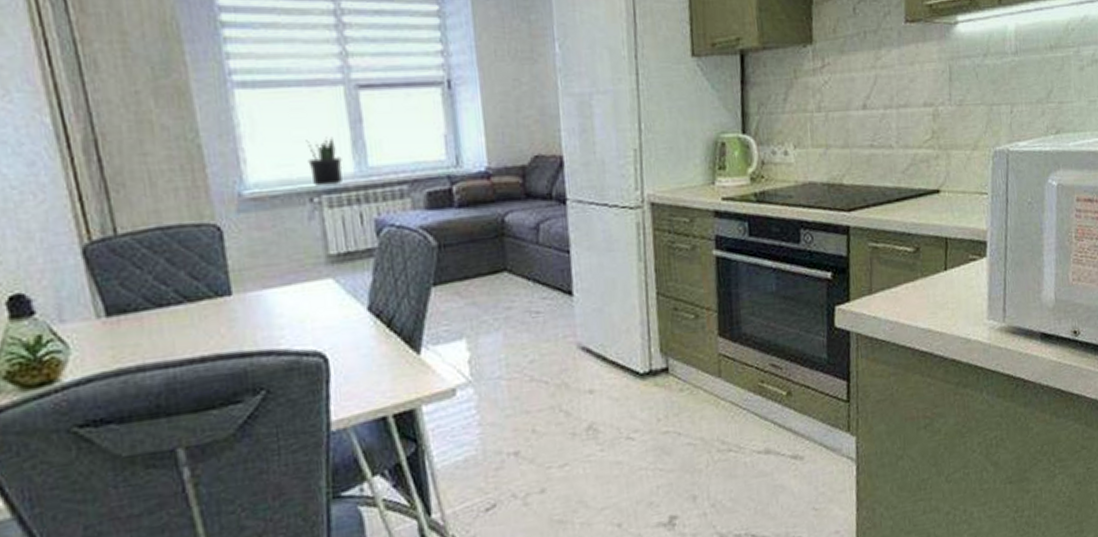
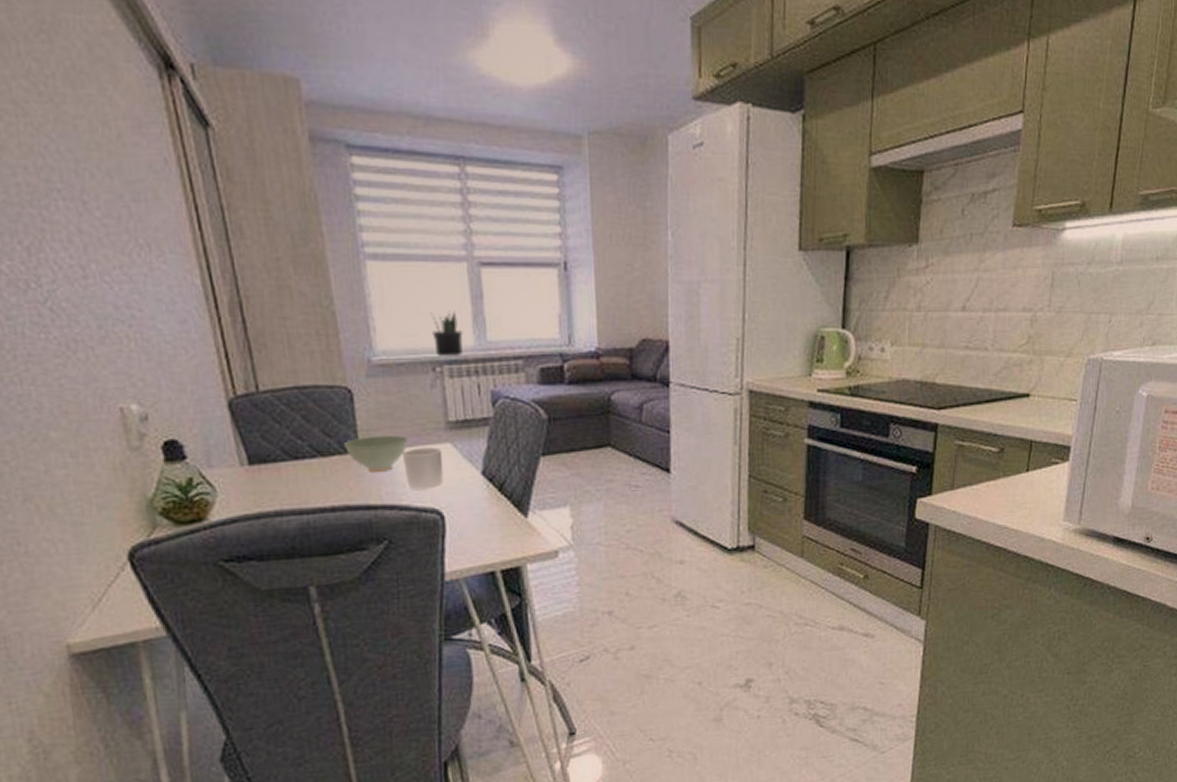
bowl: none [213,273,286,316] -> present [343,434,409,472]
mug: none [279,284,327,333] -> present [403,447,444,491]

